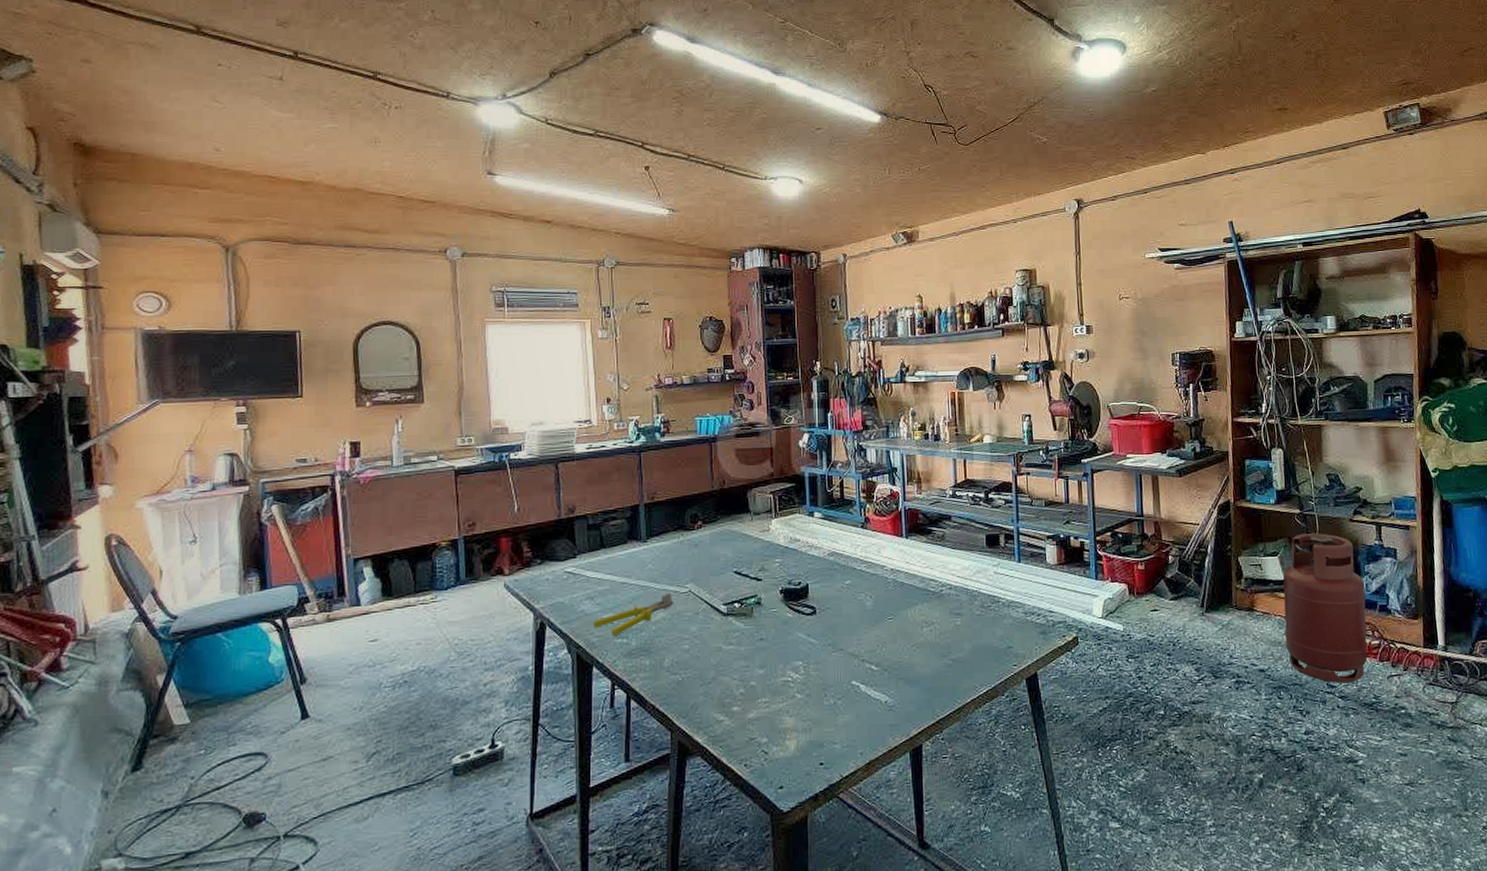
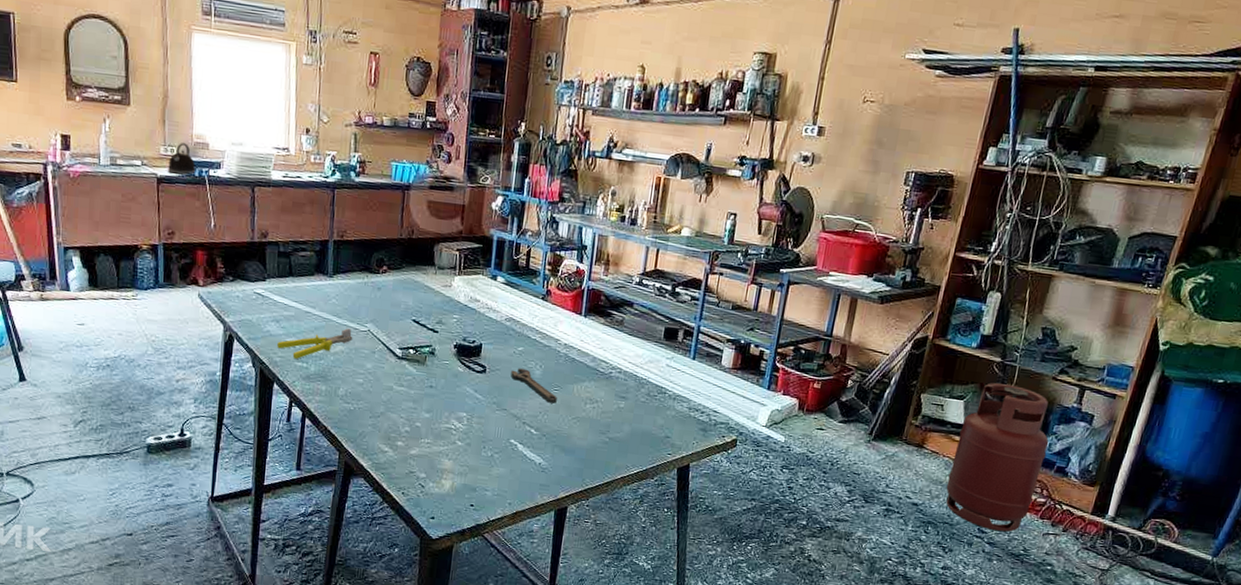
kettle: none [466,431,496,464] -> present [168,143,196,176]
wrench: none [842,602,893,634] -> present [511,368,557,404]

